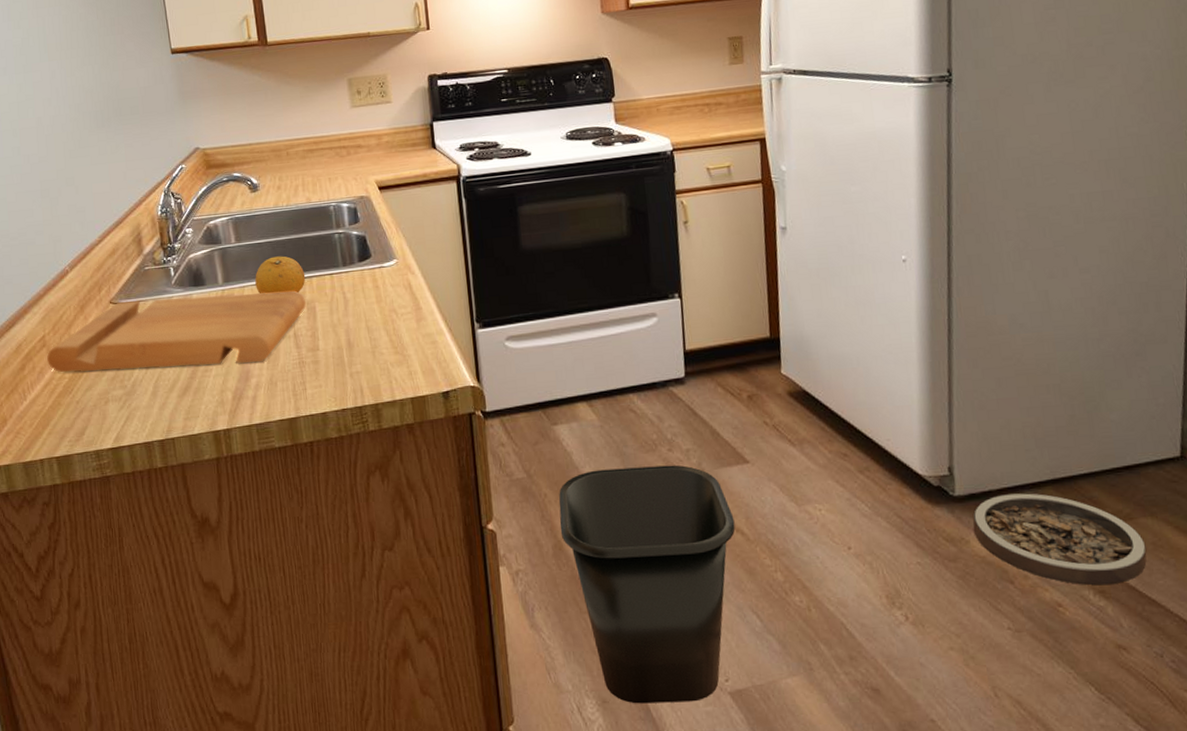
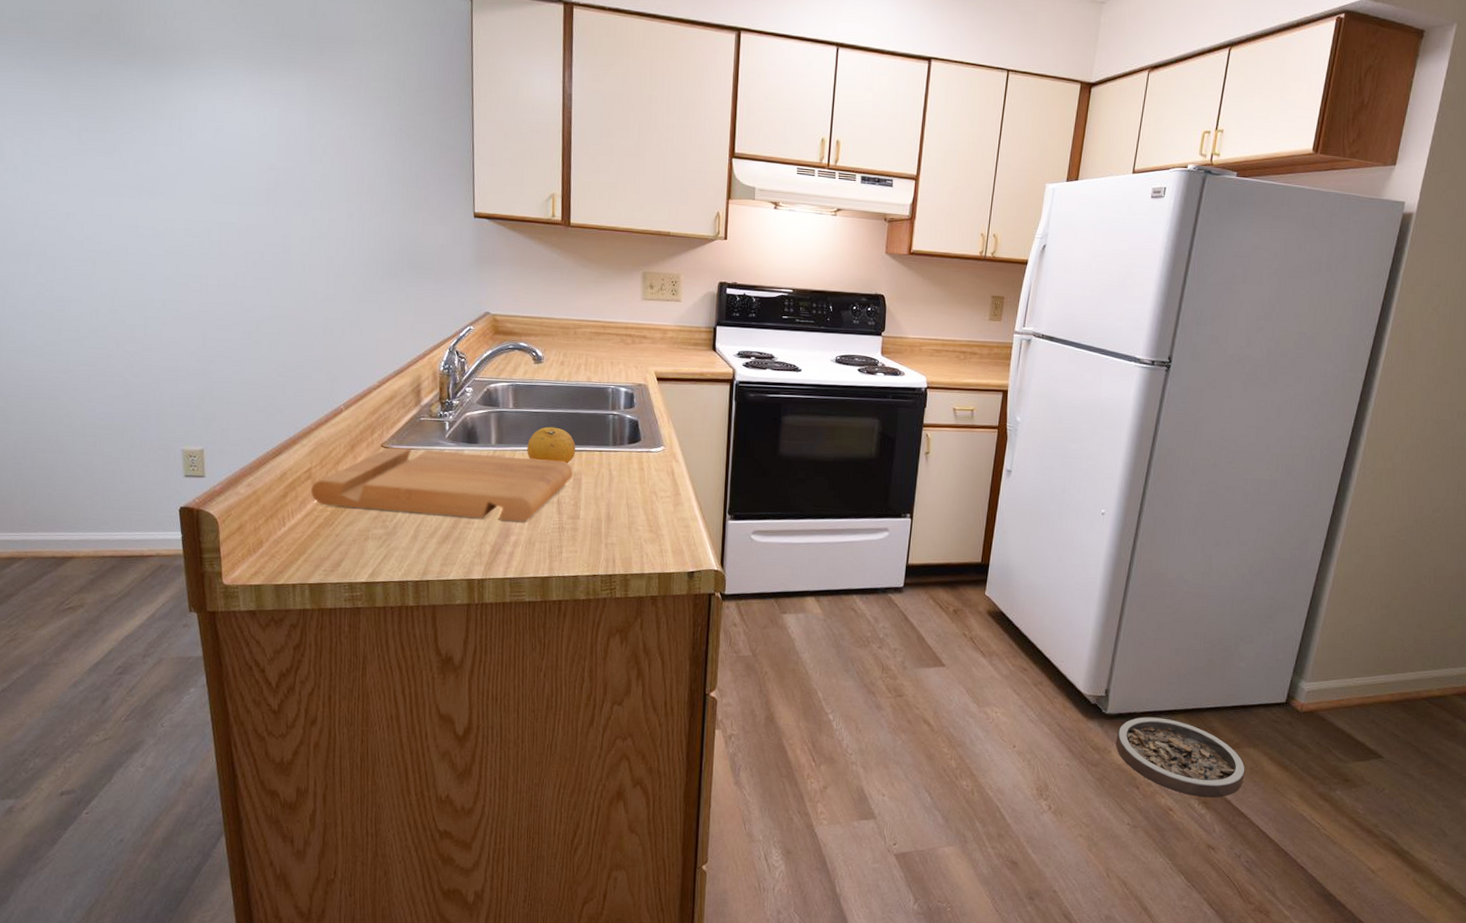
waste bin: present [559,465,736,704] -> none [774,656,924,859]

